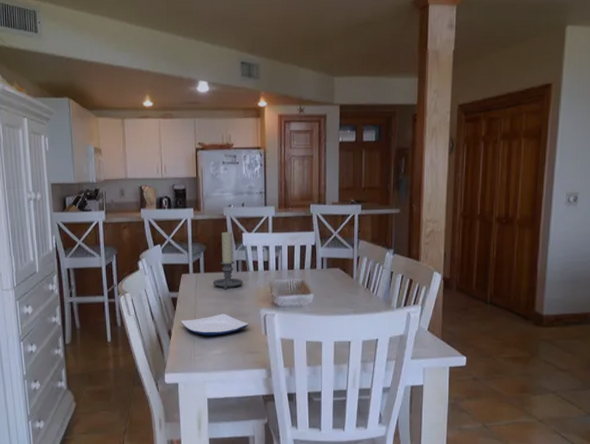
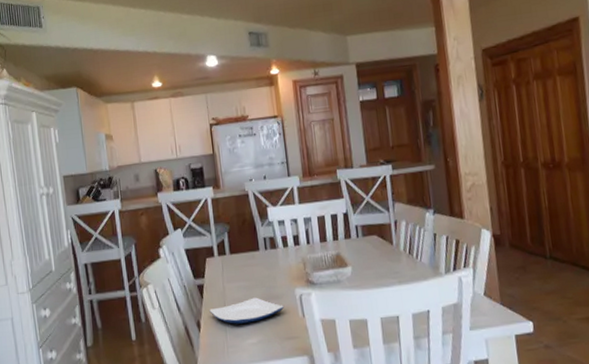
candle holder: present [212,231,243,290] -> none [240,207,273,271]

